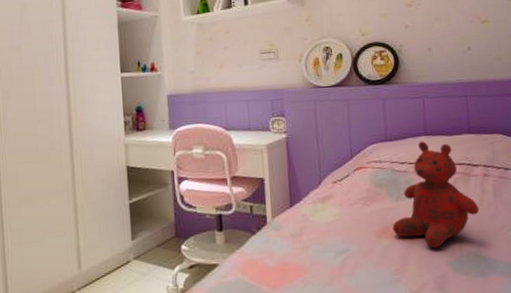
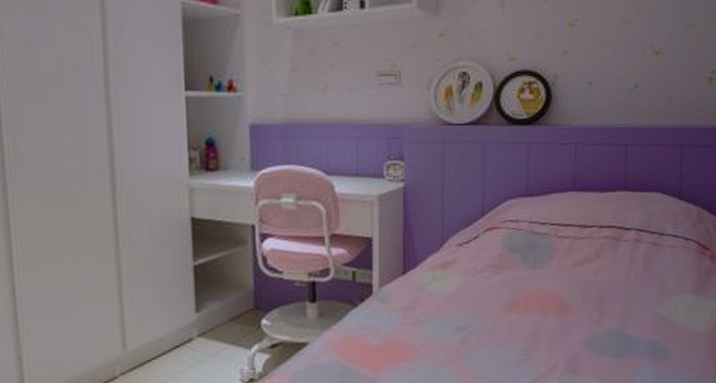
teddy bear: present [392,141,480,249] -> none [524,198,626,325]

